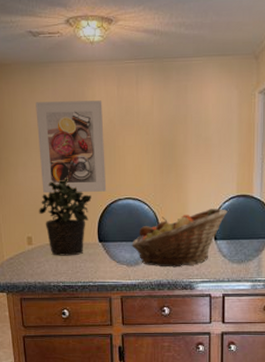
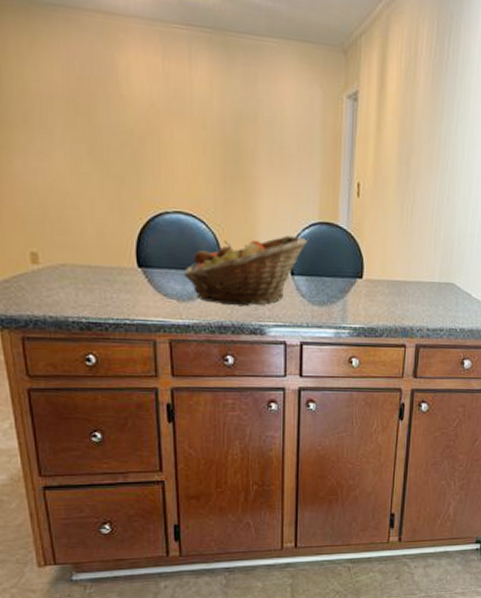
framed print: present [36,100,107,194] -> none [39,60,148,200]
potted plant: present [39,177,92,256] -> none [48,173,127,283]

